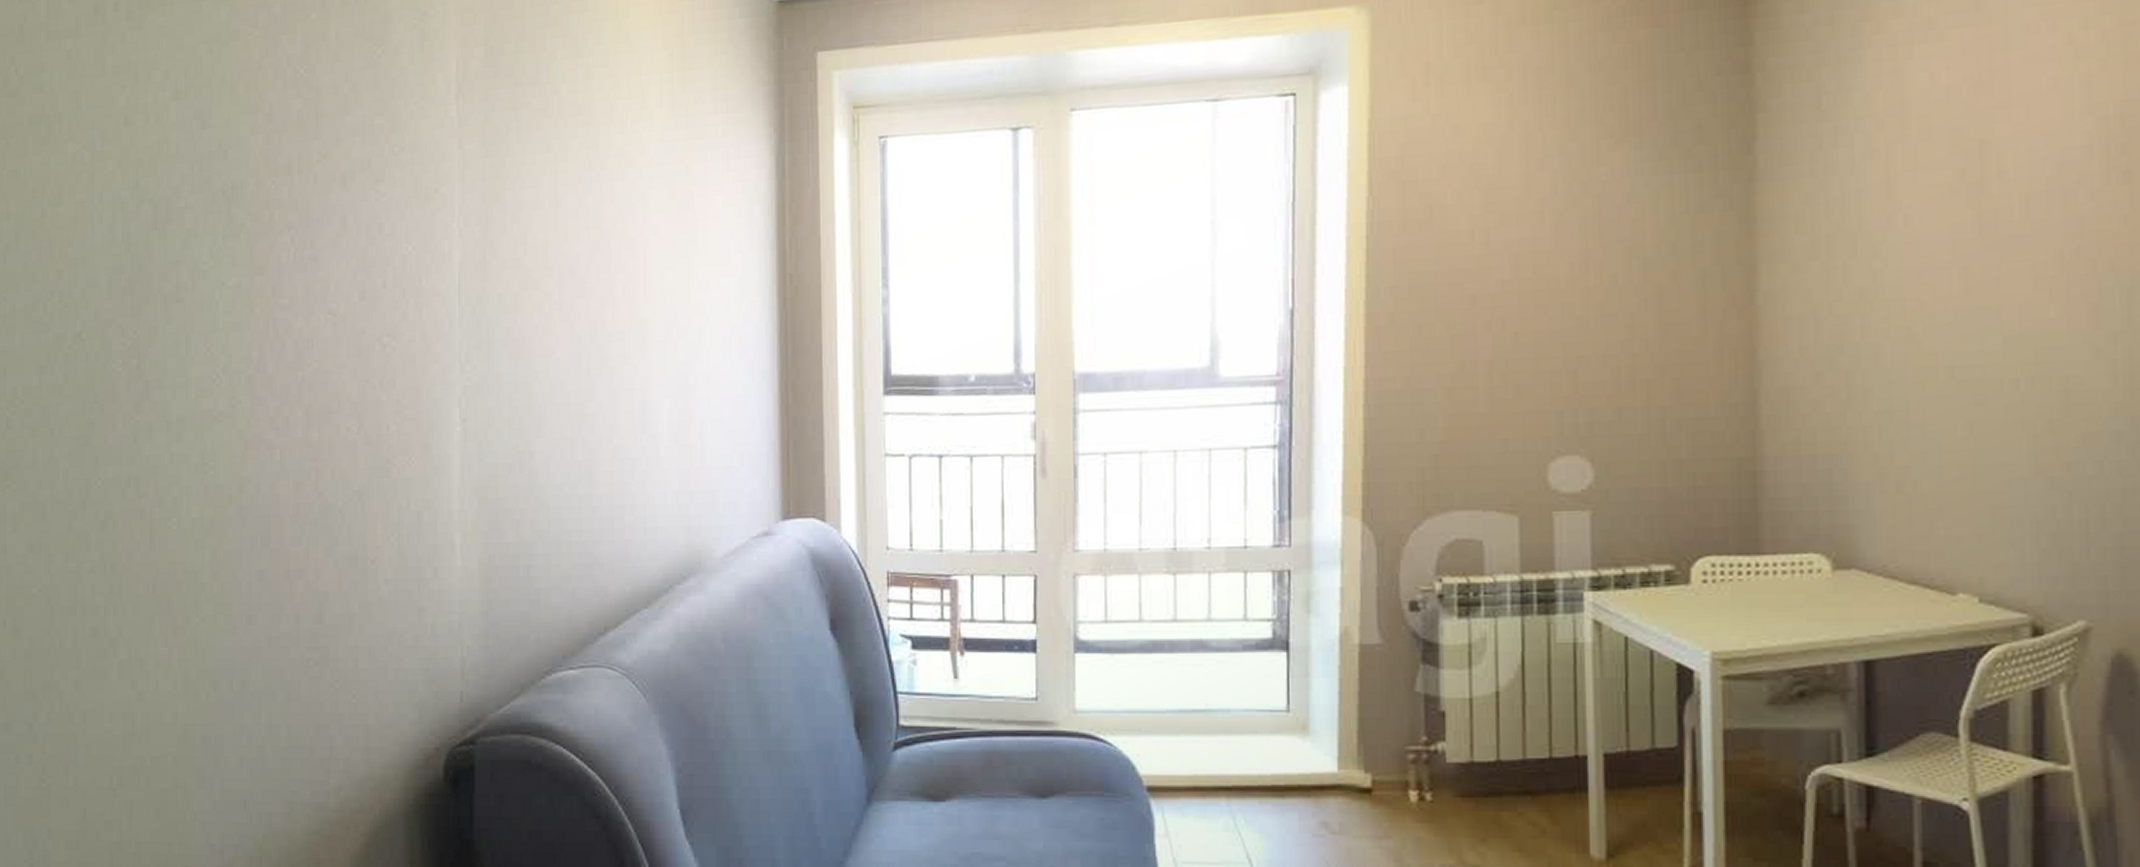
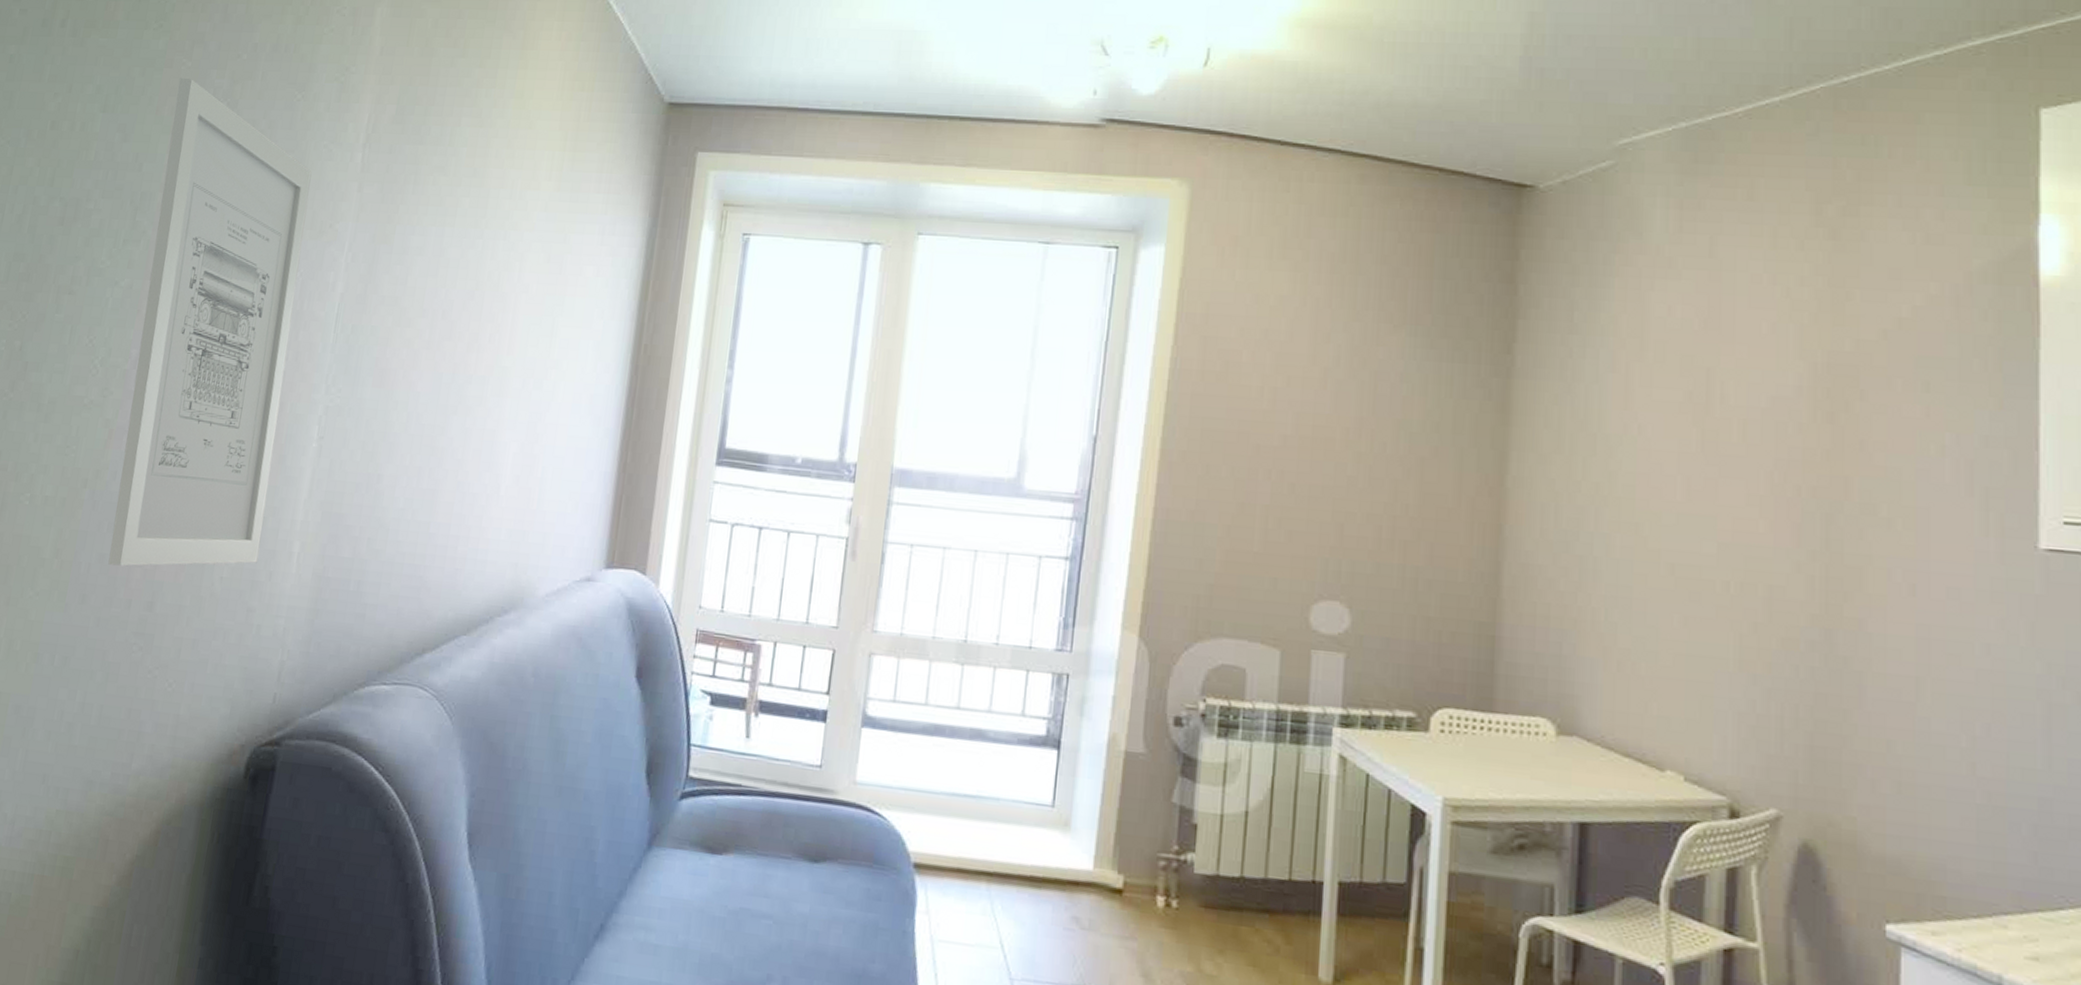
wall art: none [249,48,420,581] -> present [108,77,312,567]

